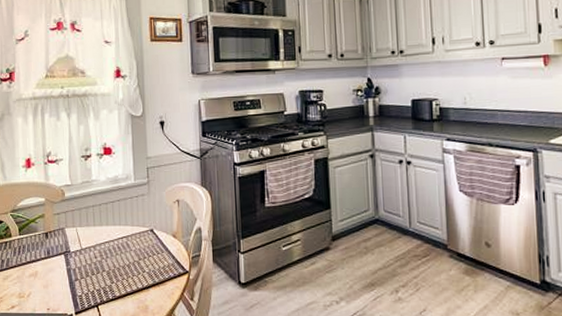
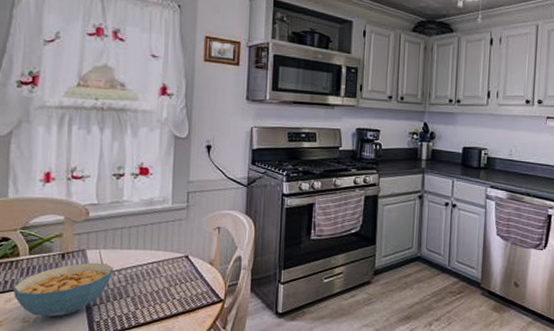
cereal bowl: none [8,239,89,292] -> present [13,262,113,317]

